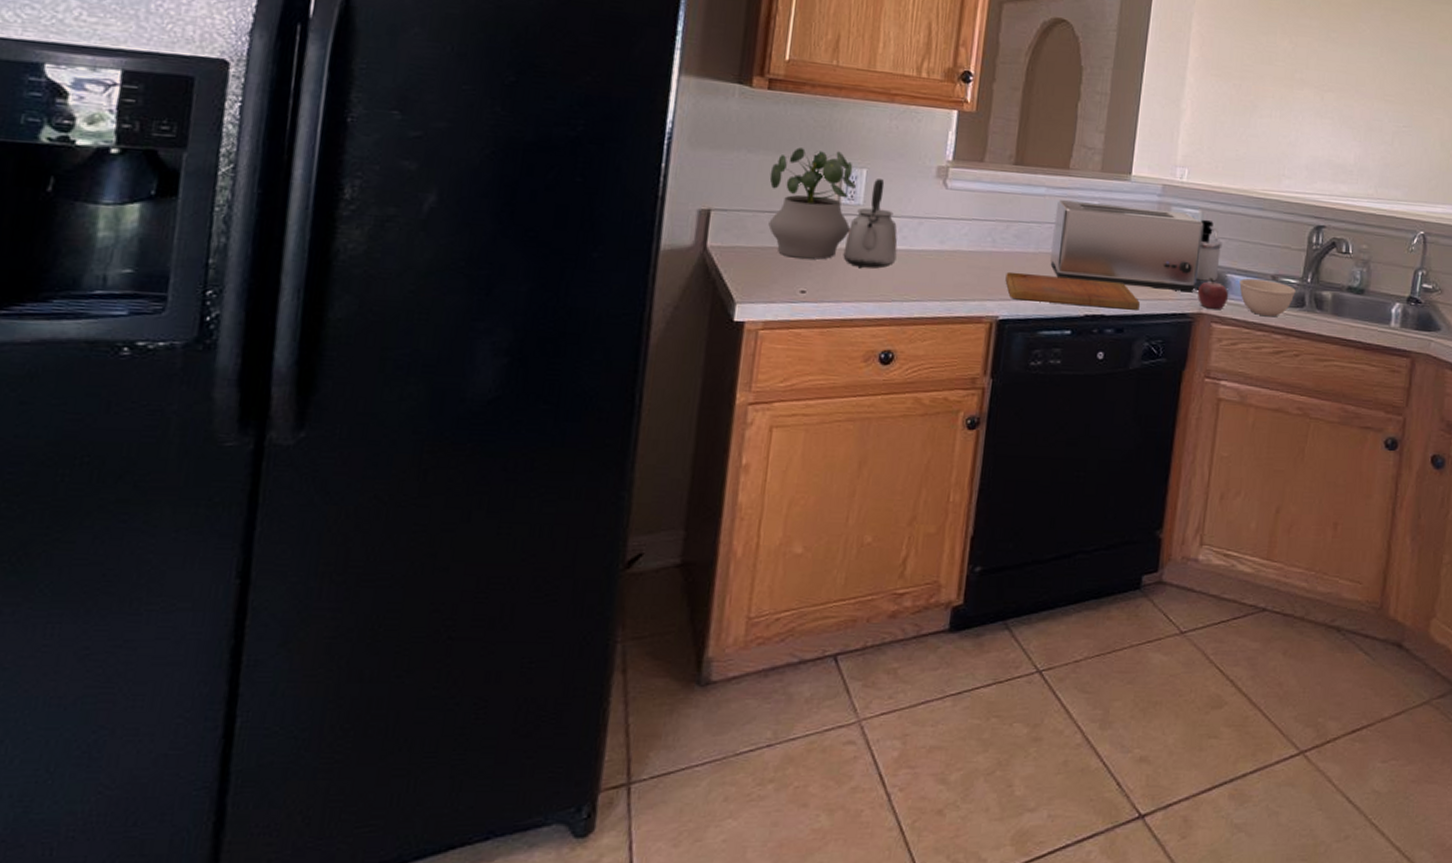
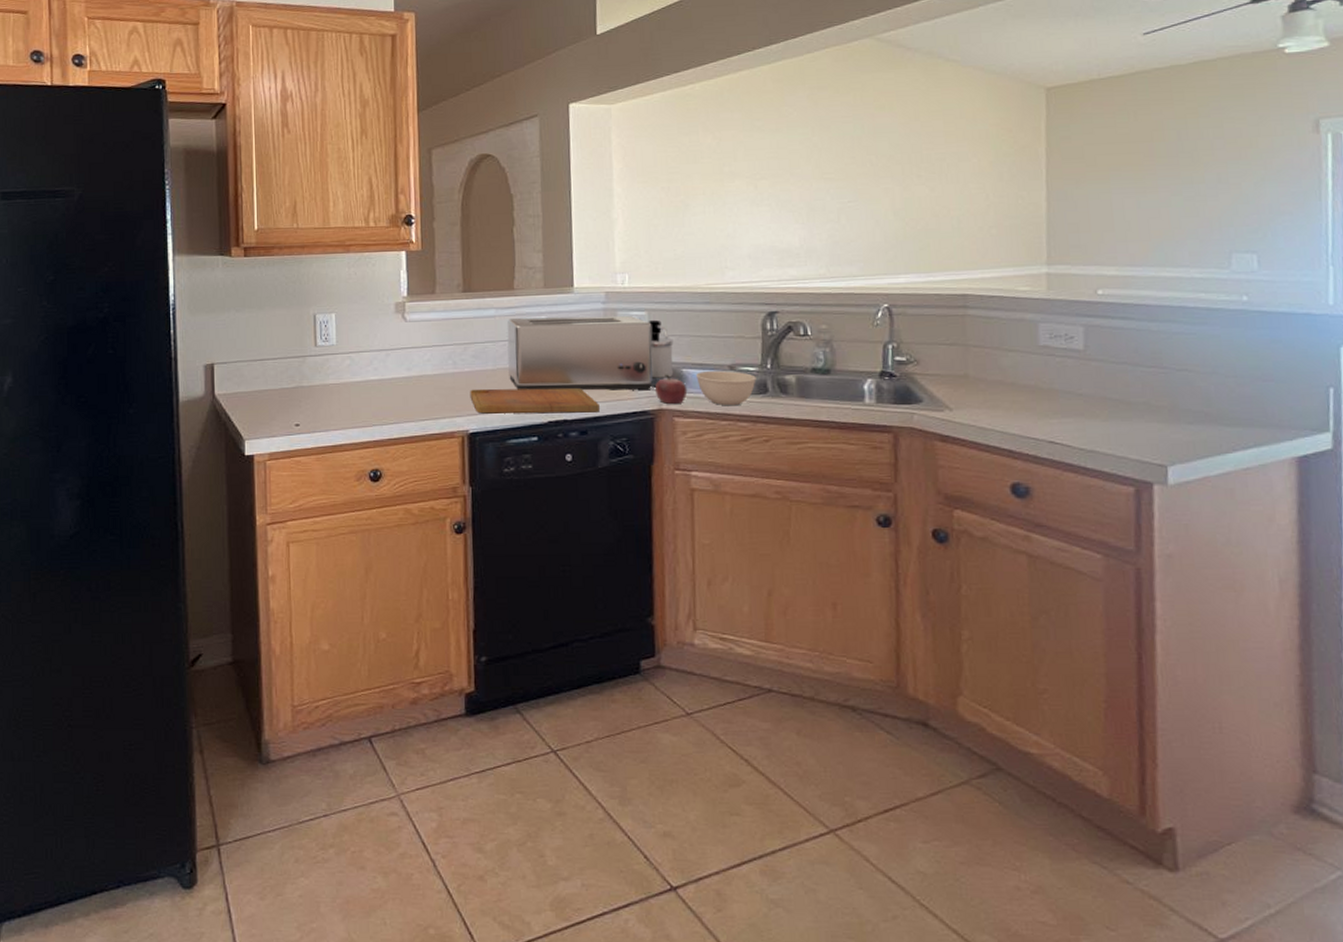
potted plant: present [768,147,856,260] -> none [256,301,329,397]
kettle: present [843,179,898,269] -> none [326,320,371,399]

